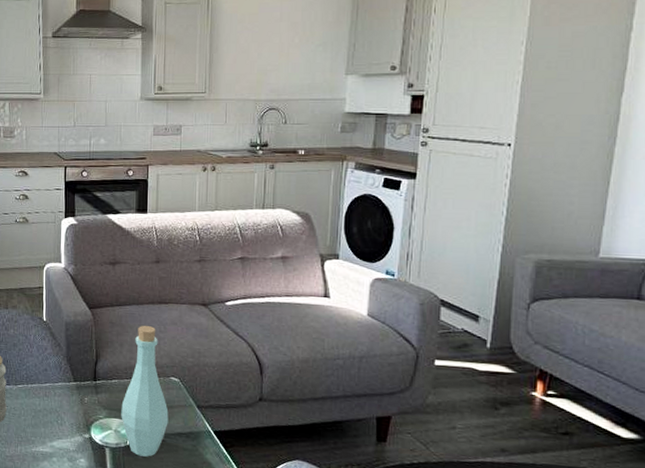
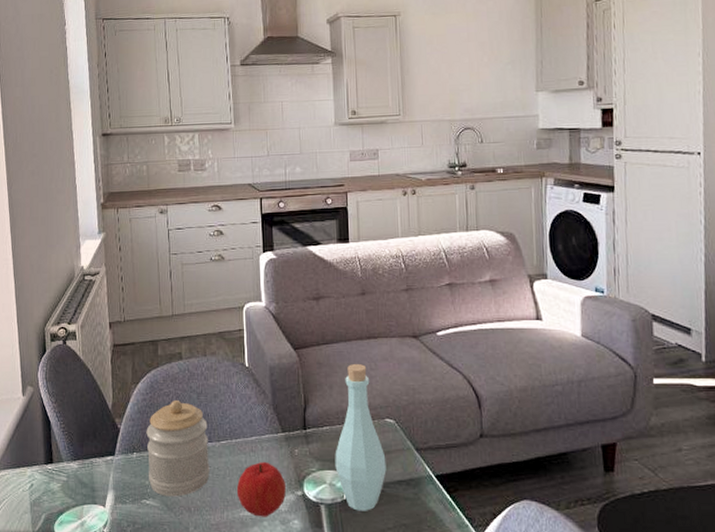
fruit: none [31,405,75,454] -> present [237,461,286,517]

